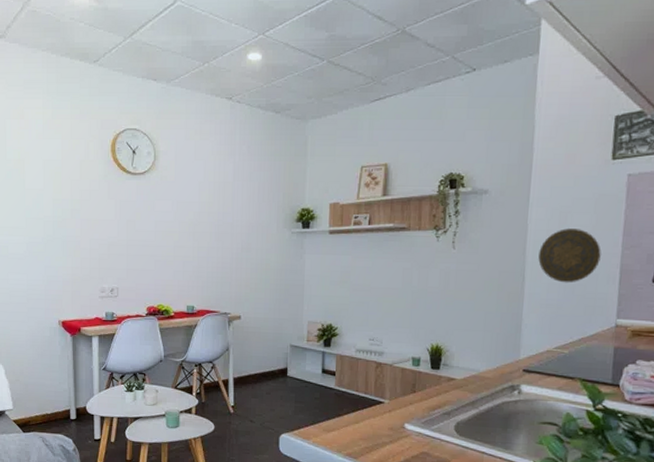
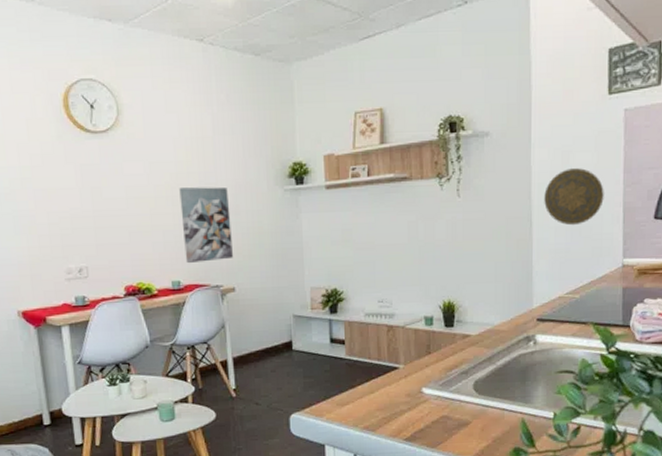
wall art: none [200,225,242,292] -> present [179,187,233,264]

